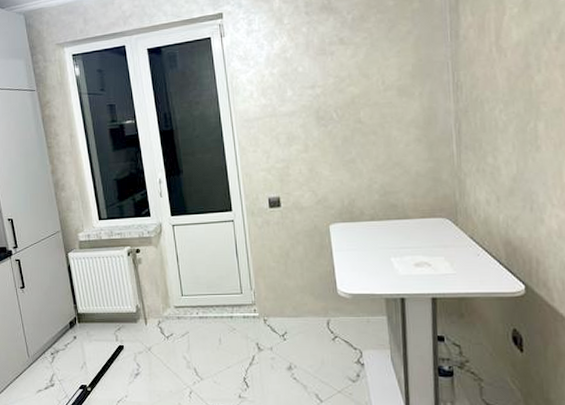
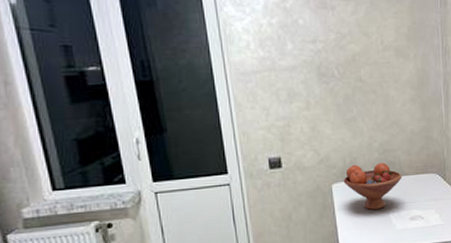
fruit bowl: none [341,204,405,253] -> present [343,162,402,210]

